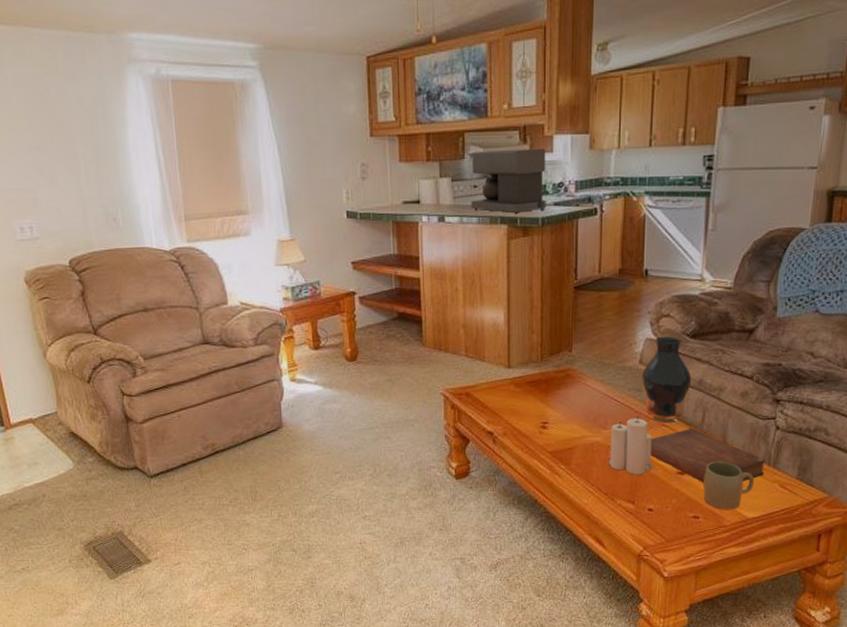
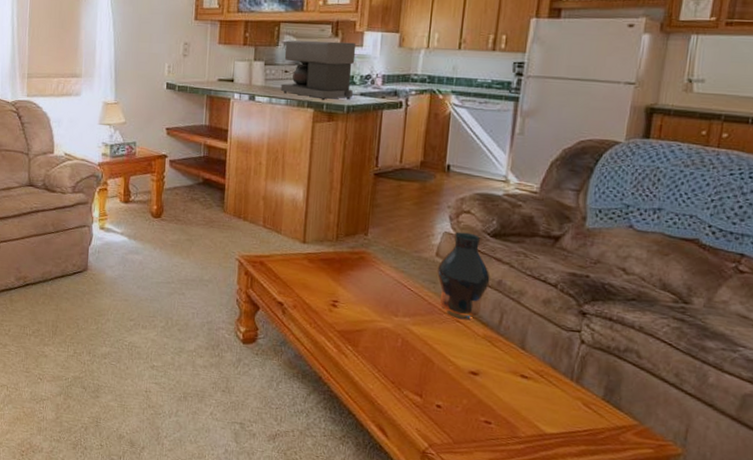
candle: present [608,416,654,475] -> none [397,308,445,369]
bible: present [650,427,765,483] -> none [442,328,567,393]
mug: present [703,461,755,510] -> none [497,366,555,421]

